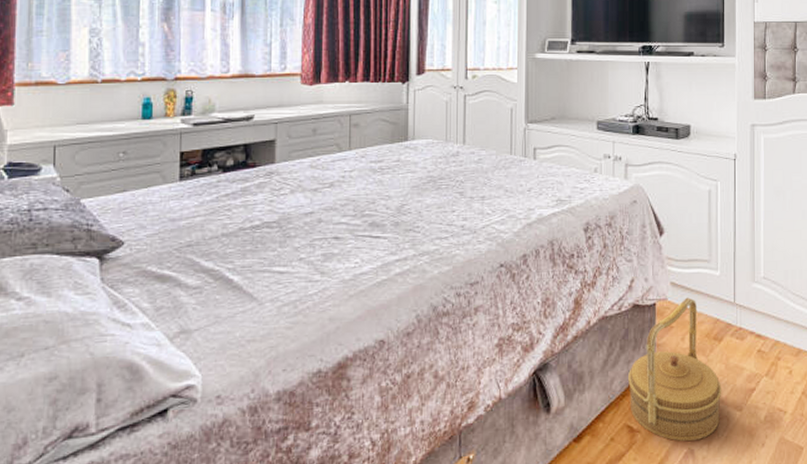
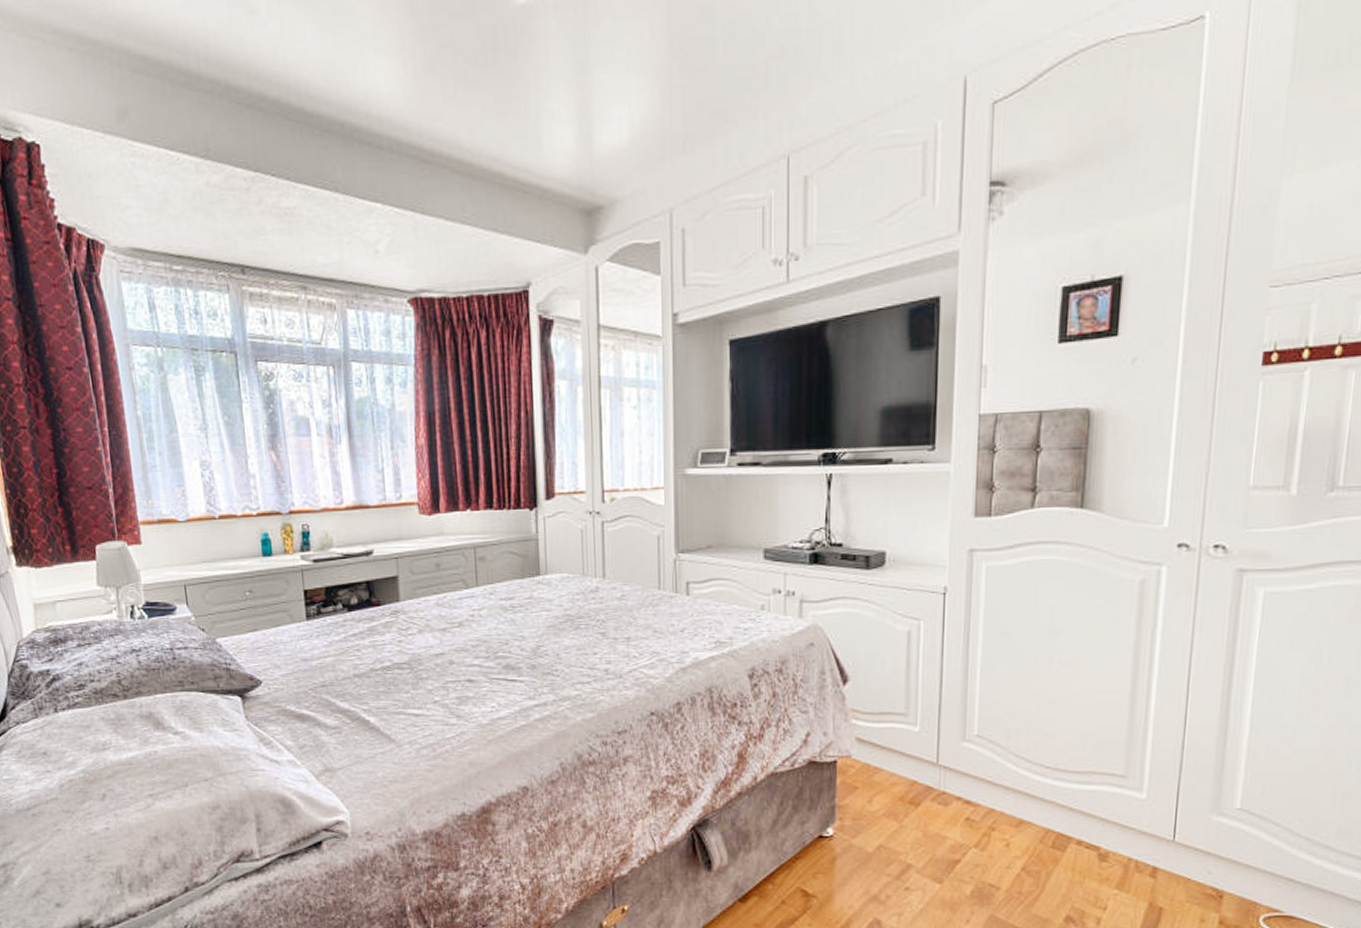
basket: present [628,297,722,442] -> none [803,755,918,911]

